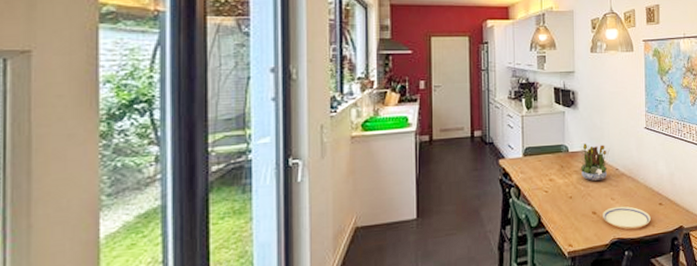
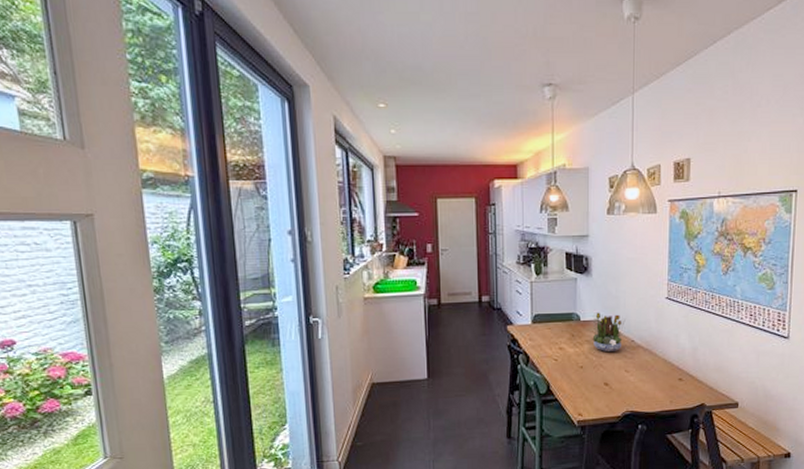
plate: present [603,206,651,230] -> none [615,379,669,404]

